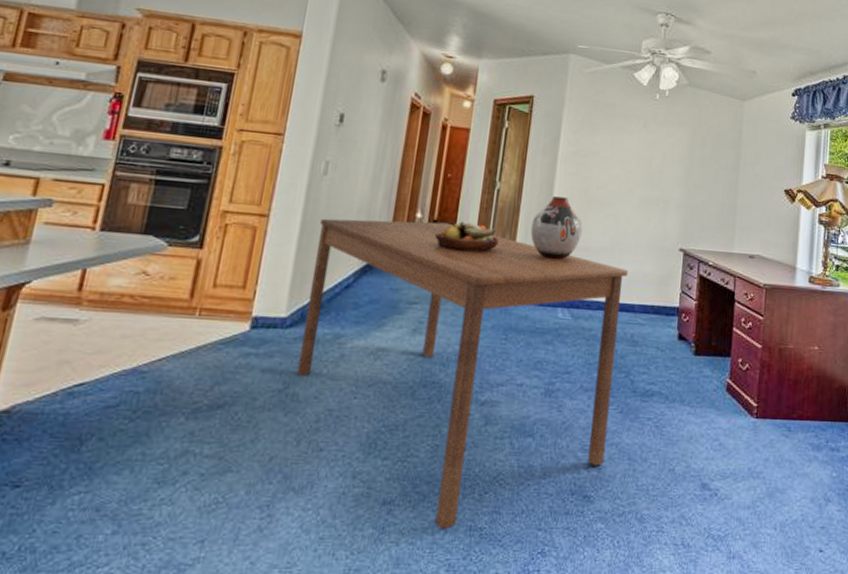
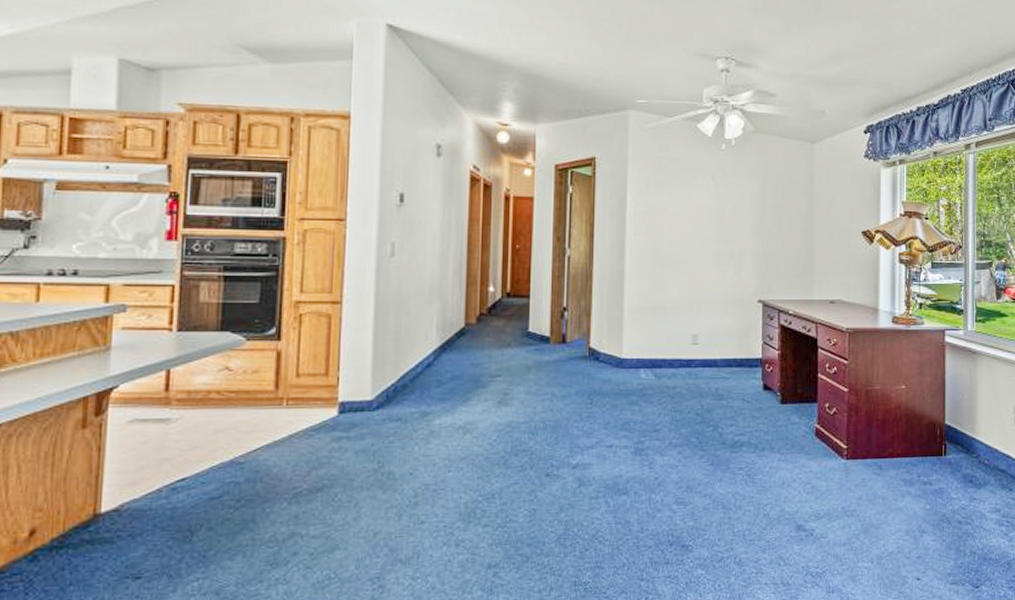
dining table: present [296,218,629,530] -> none [389,294,709,587]
fruit bowl: present [435,221,499,253] -> none [510,291,575,321]
vase: present [530,196,583,261] -> none [606,258,658,322]

